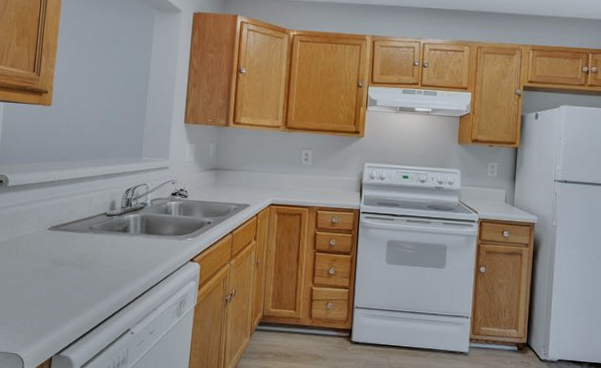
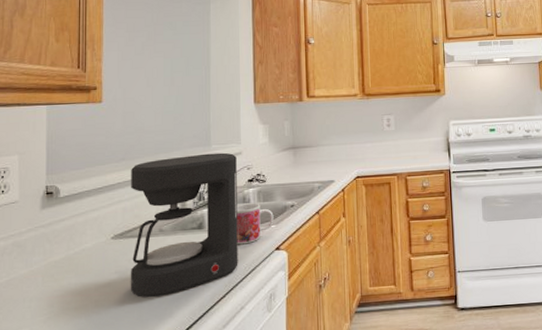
coffee maker: none [60,163,164,288] -> present [130,152,238,298]
mug: none [156,214,191,252] -> present [236,203,274,245]

